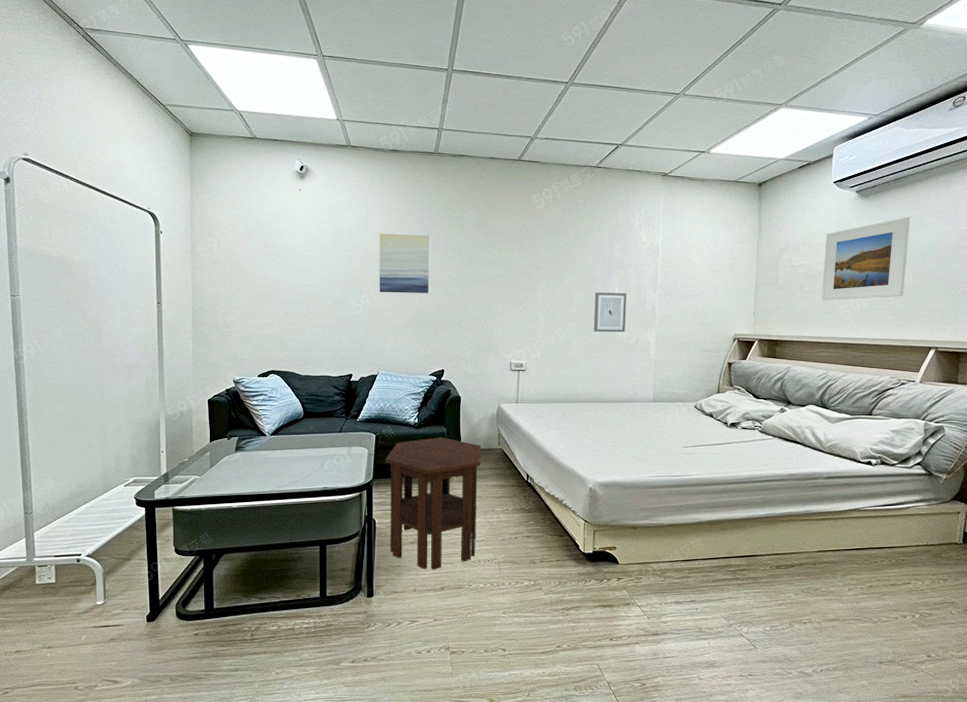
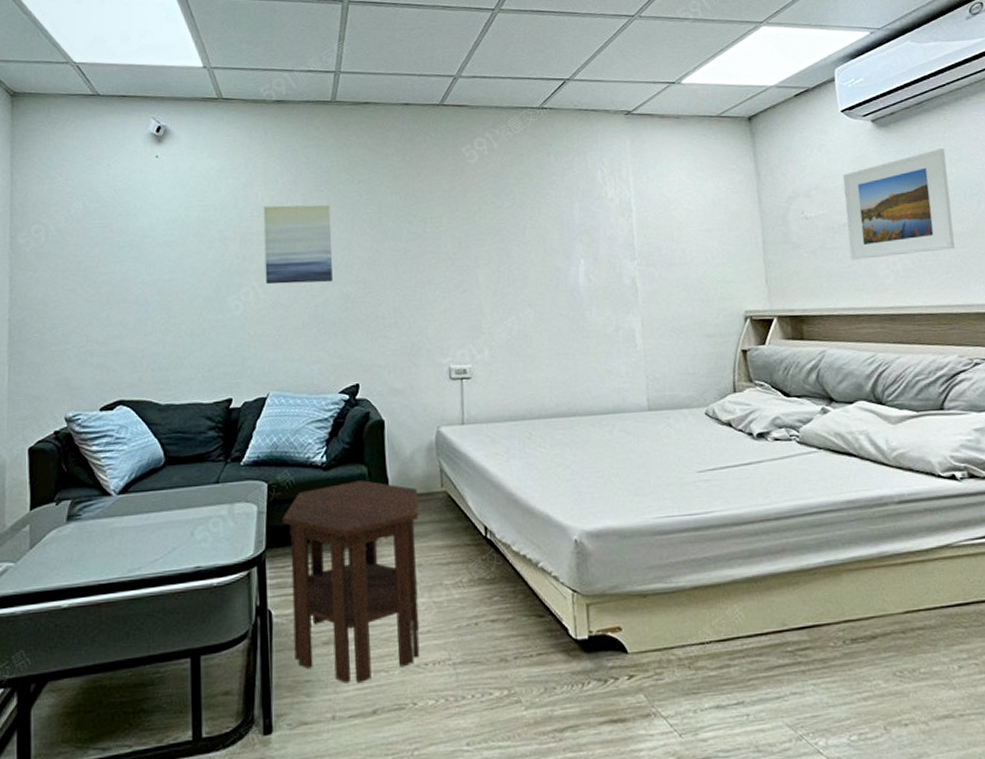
wall art: present [594,292,627,333] -> none [554,265,600,319]

